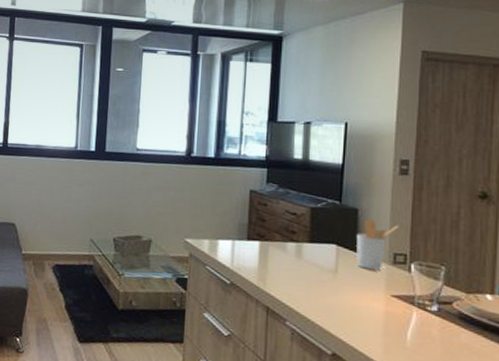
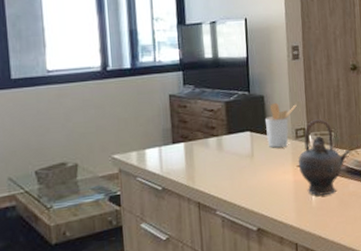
teapot: none [392,247,468,339] -> present [298,119,351,196]

